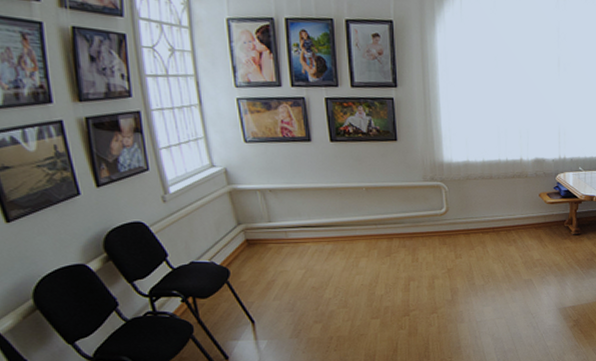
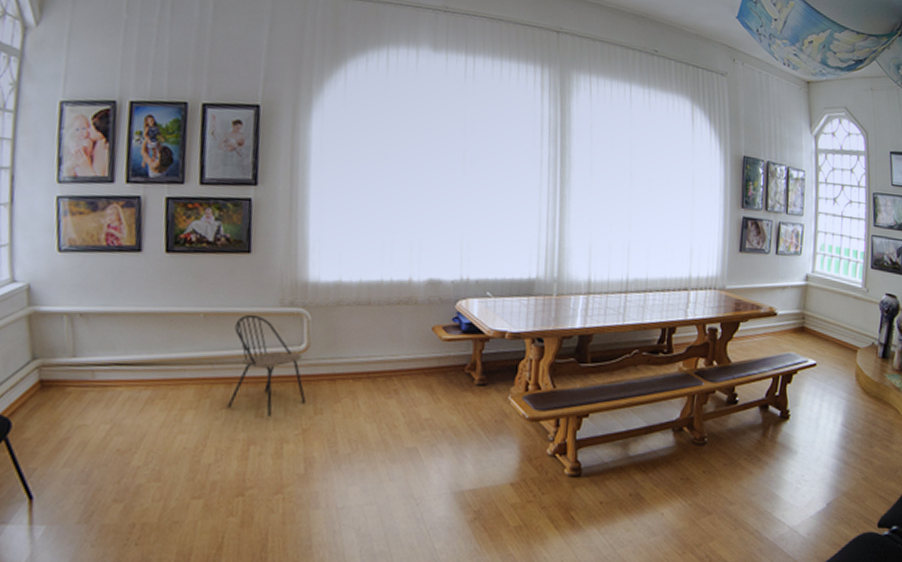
dining chair: none [391,187,449,261] -> present [227,314,306,416]

